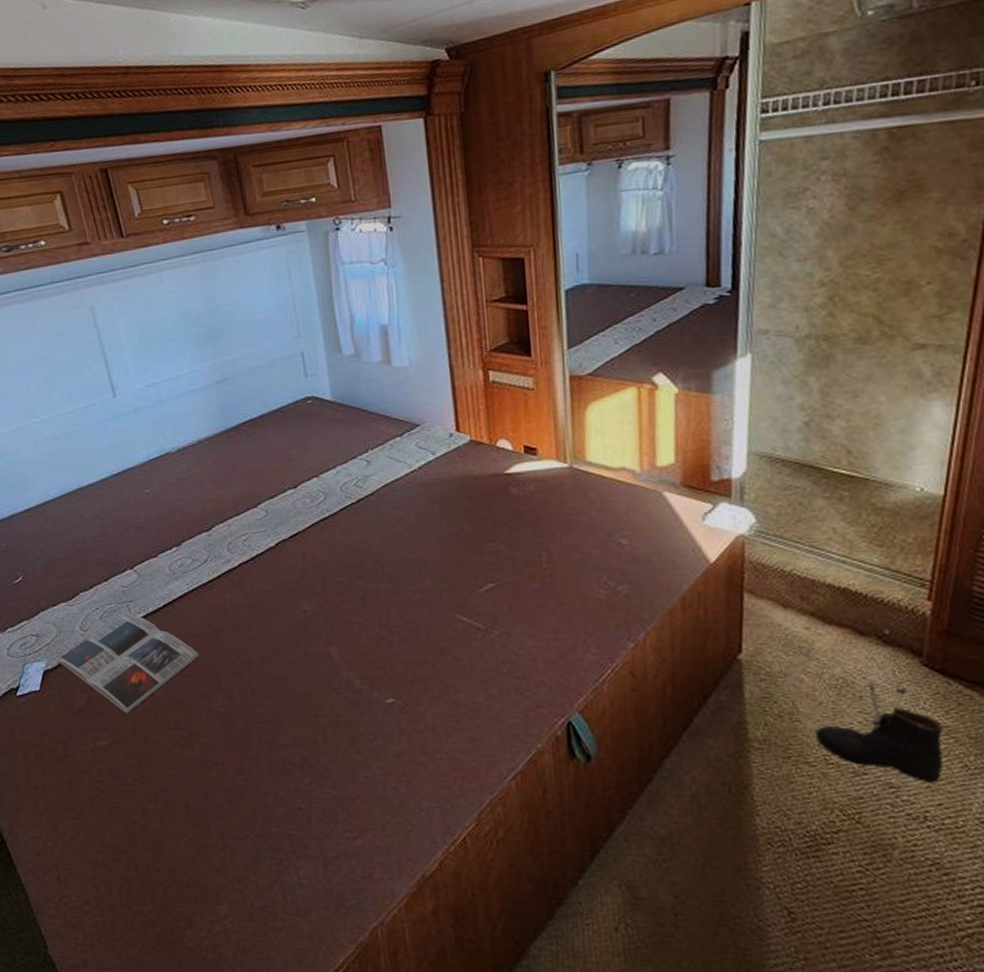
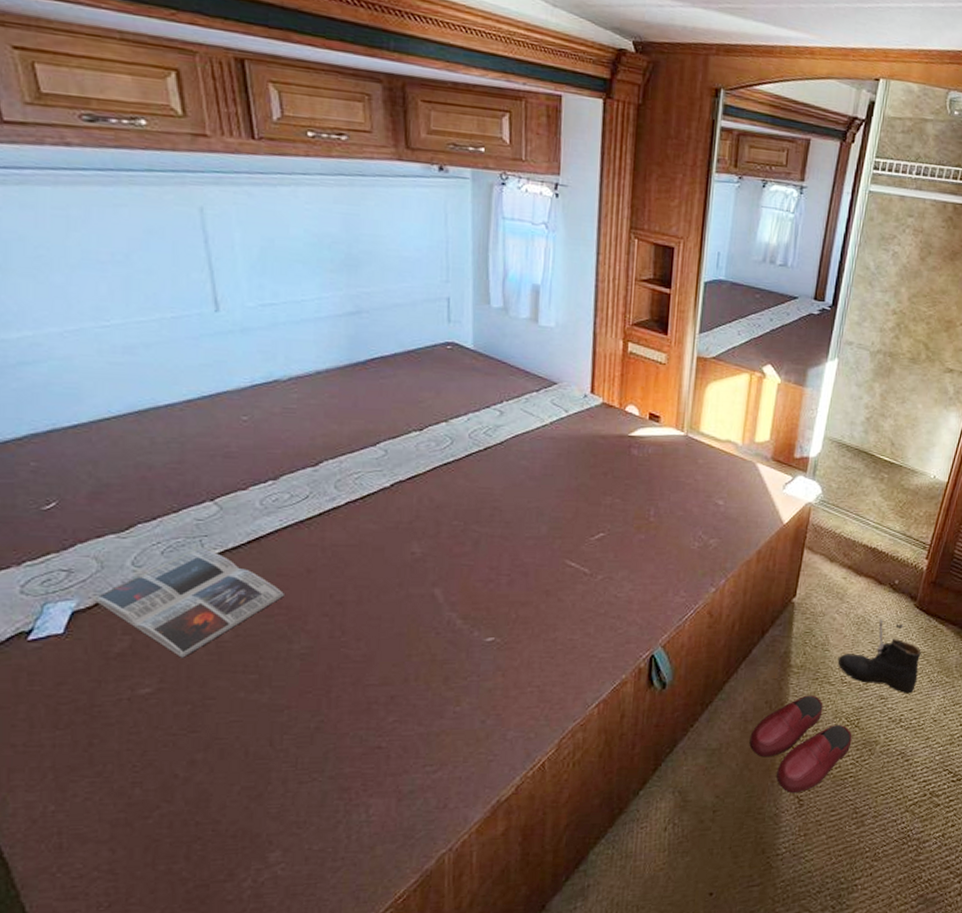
slippers: none [708,777,855,904] -> present [749,695,852,794]

